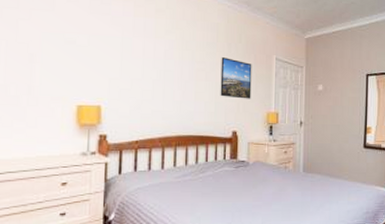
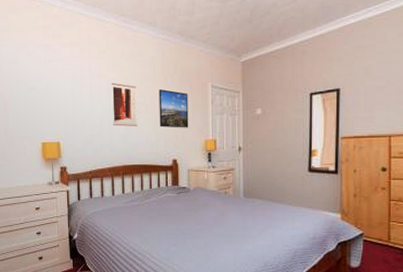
wall art: none [167,45,197,94] -> present [111,82,137,127]

